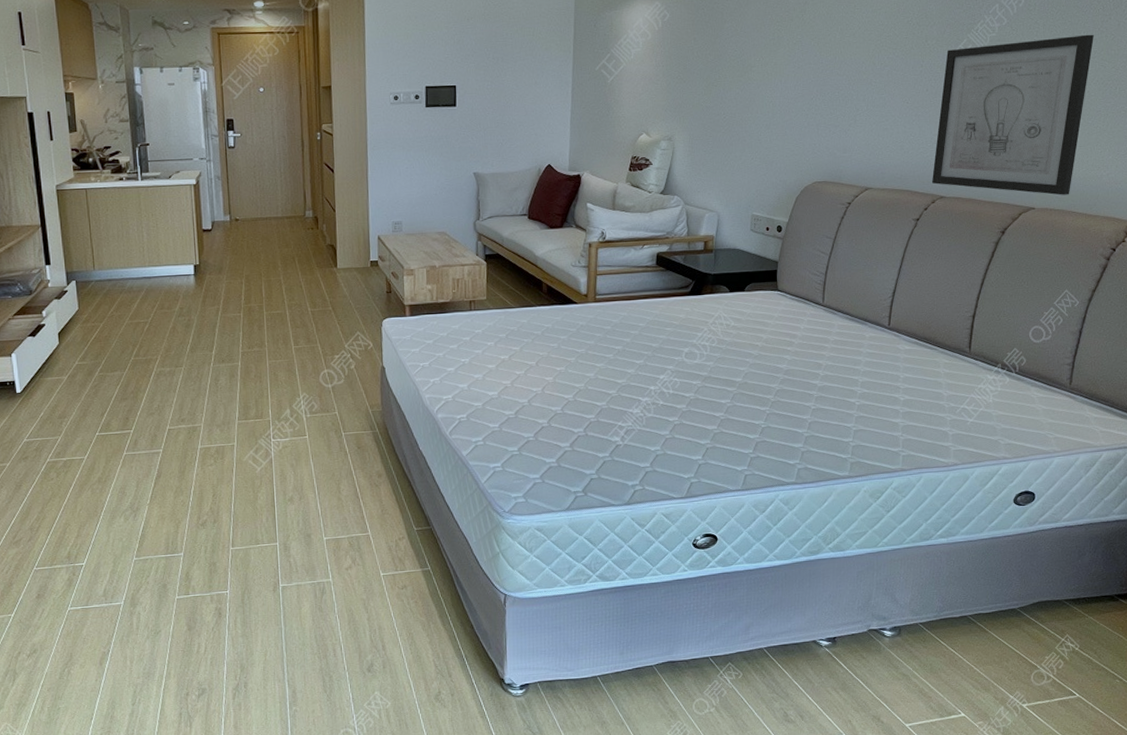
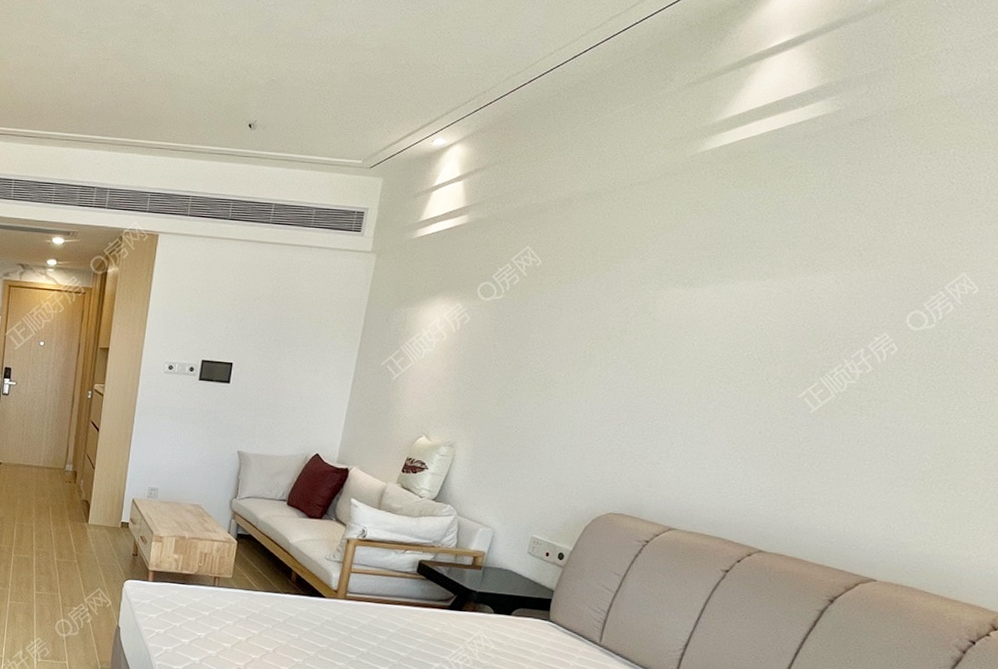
wall art: present [931,34,1094,195] -> none [750,392,984,572]

